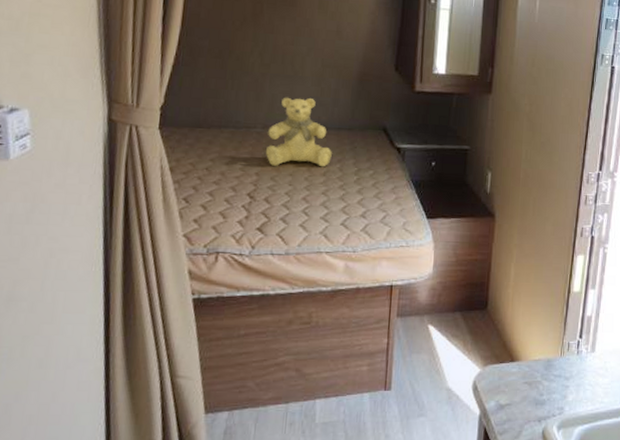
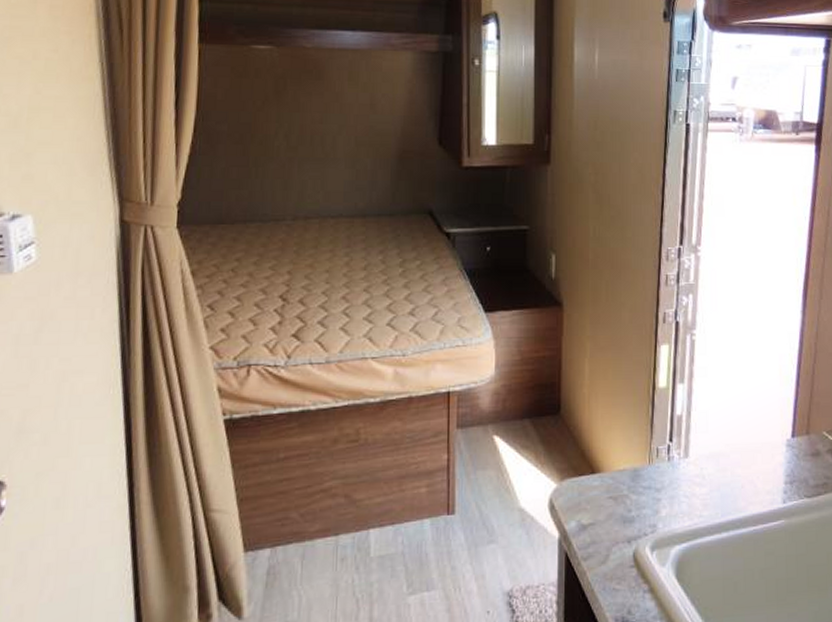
teddy bear: present [265,97,332,167] -> none [297,181,372,262]

